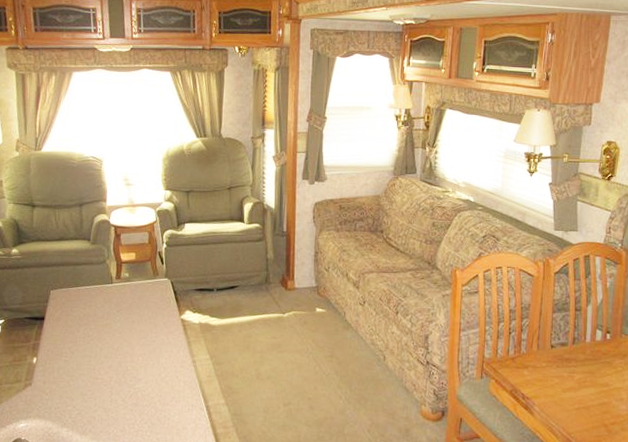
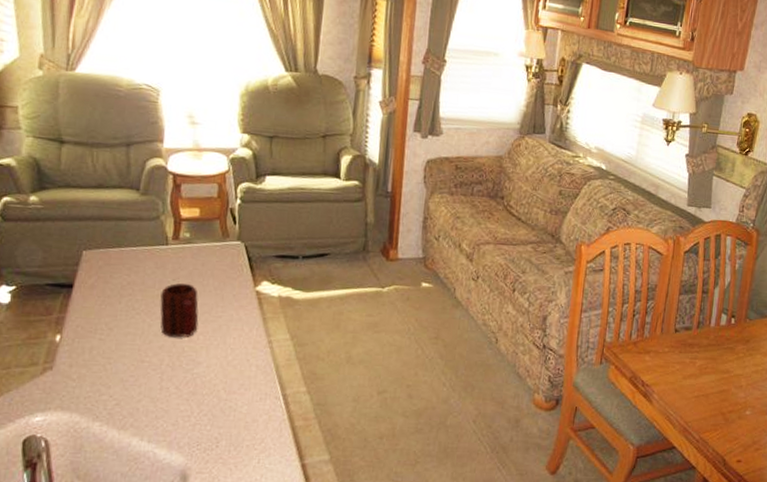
mug: none [108,314,138,359] -> present [160,283,199,338]

